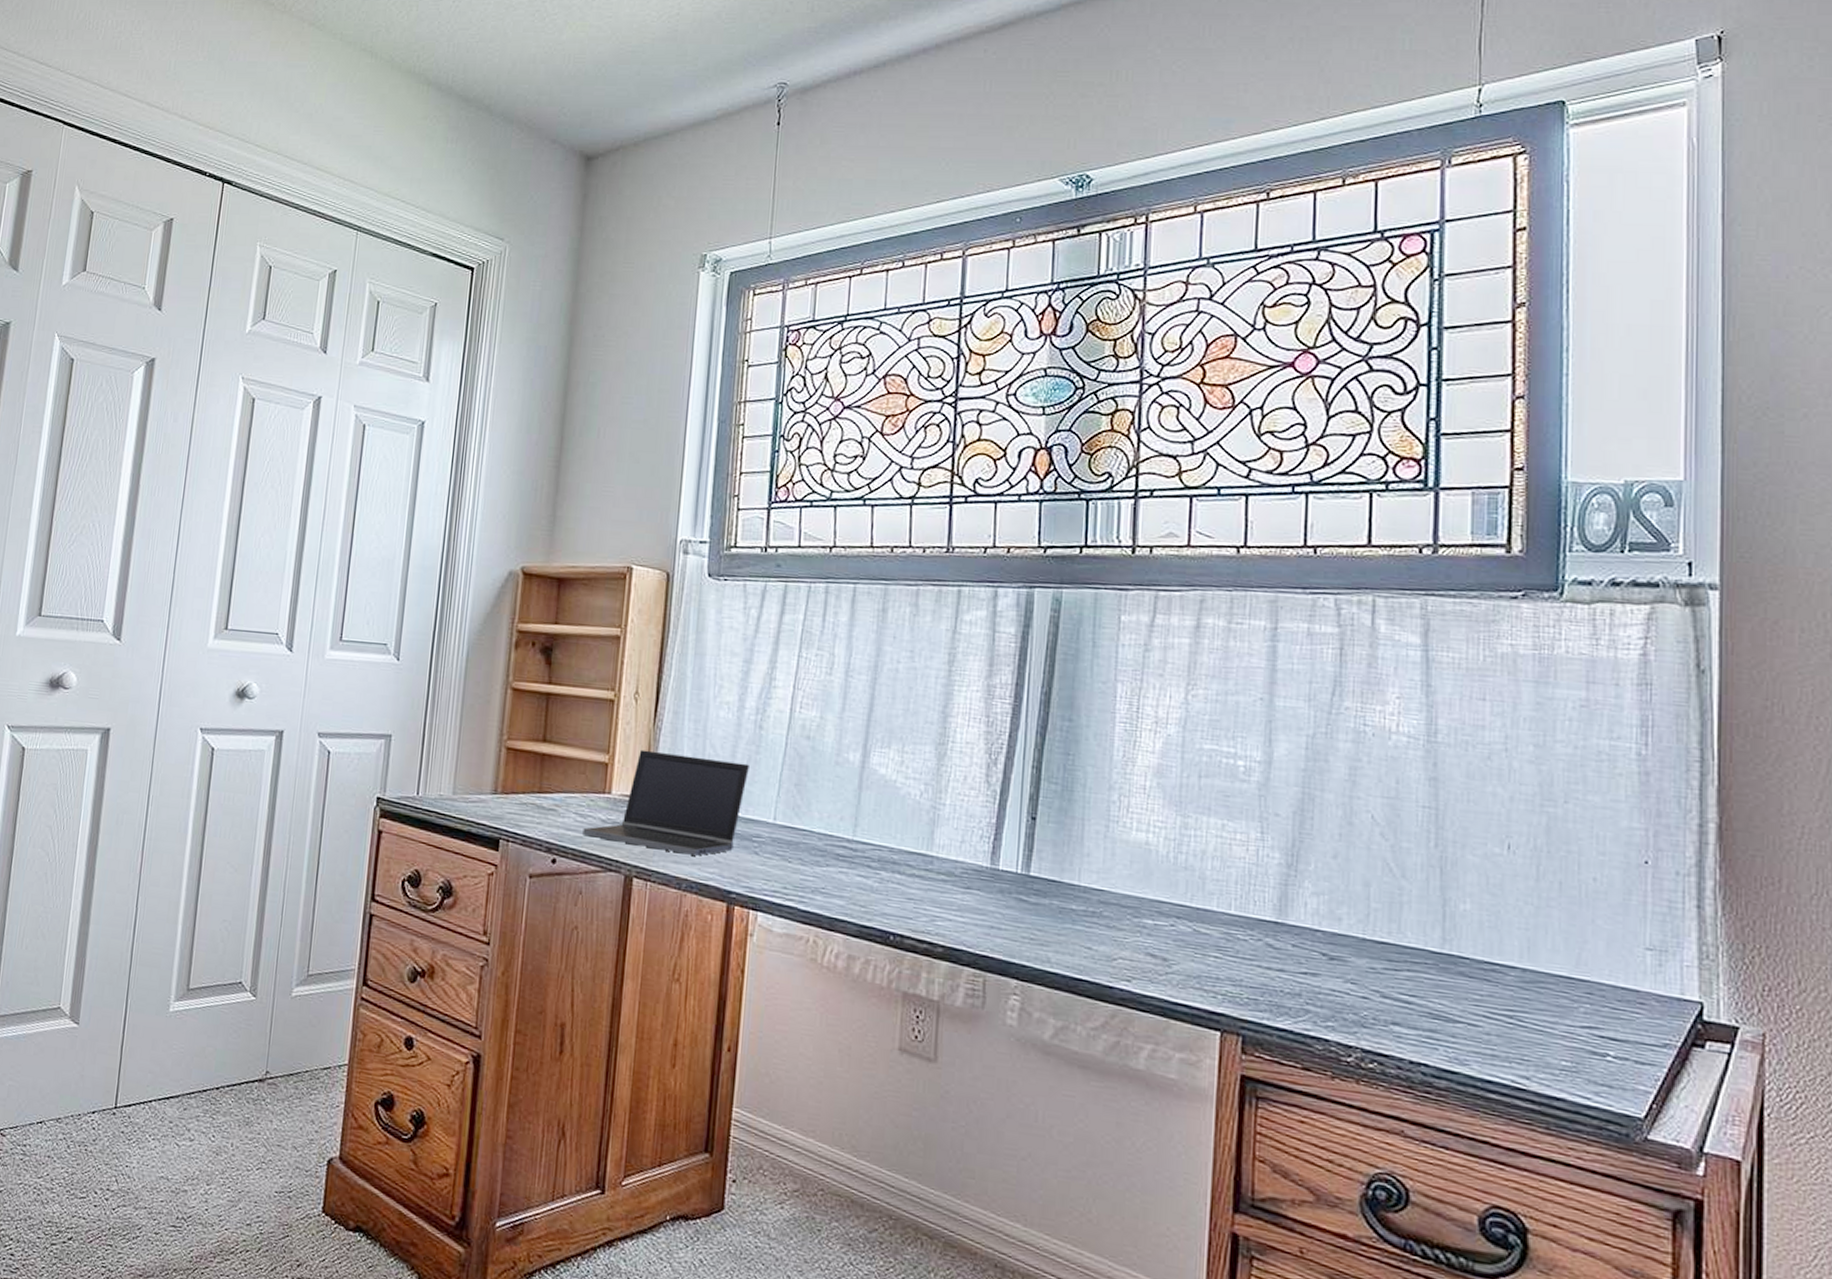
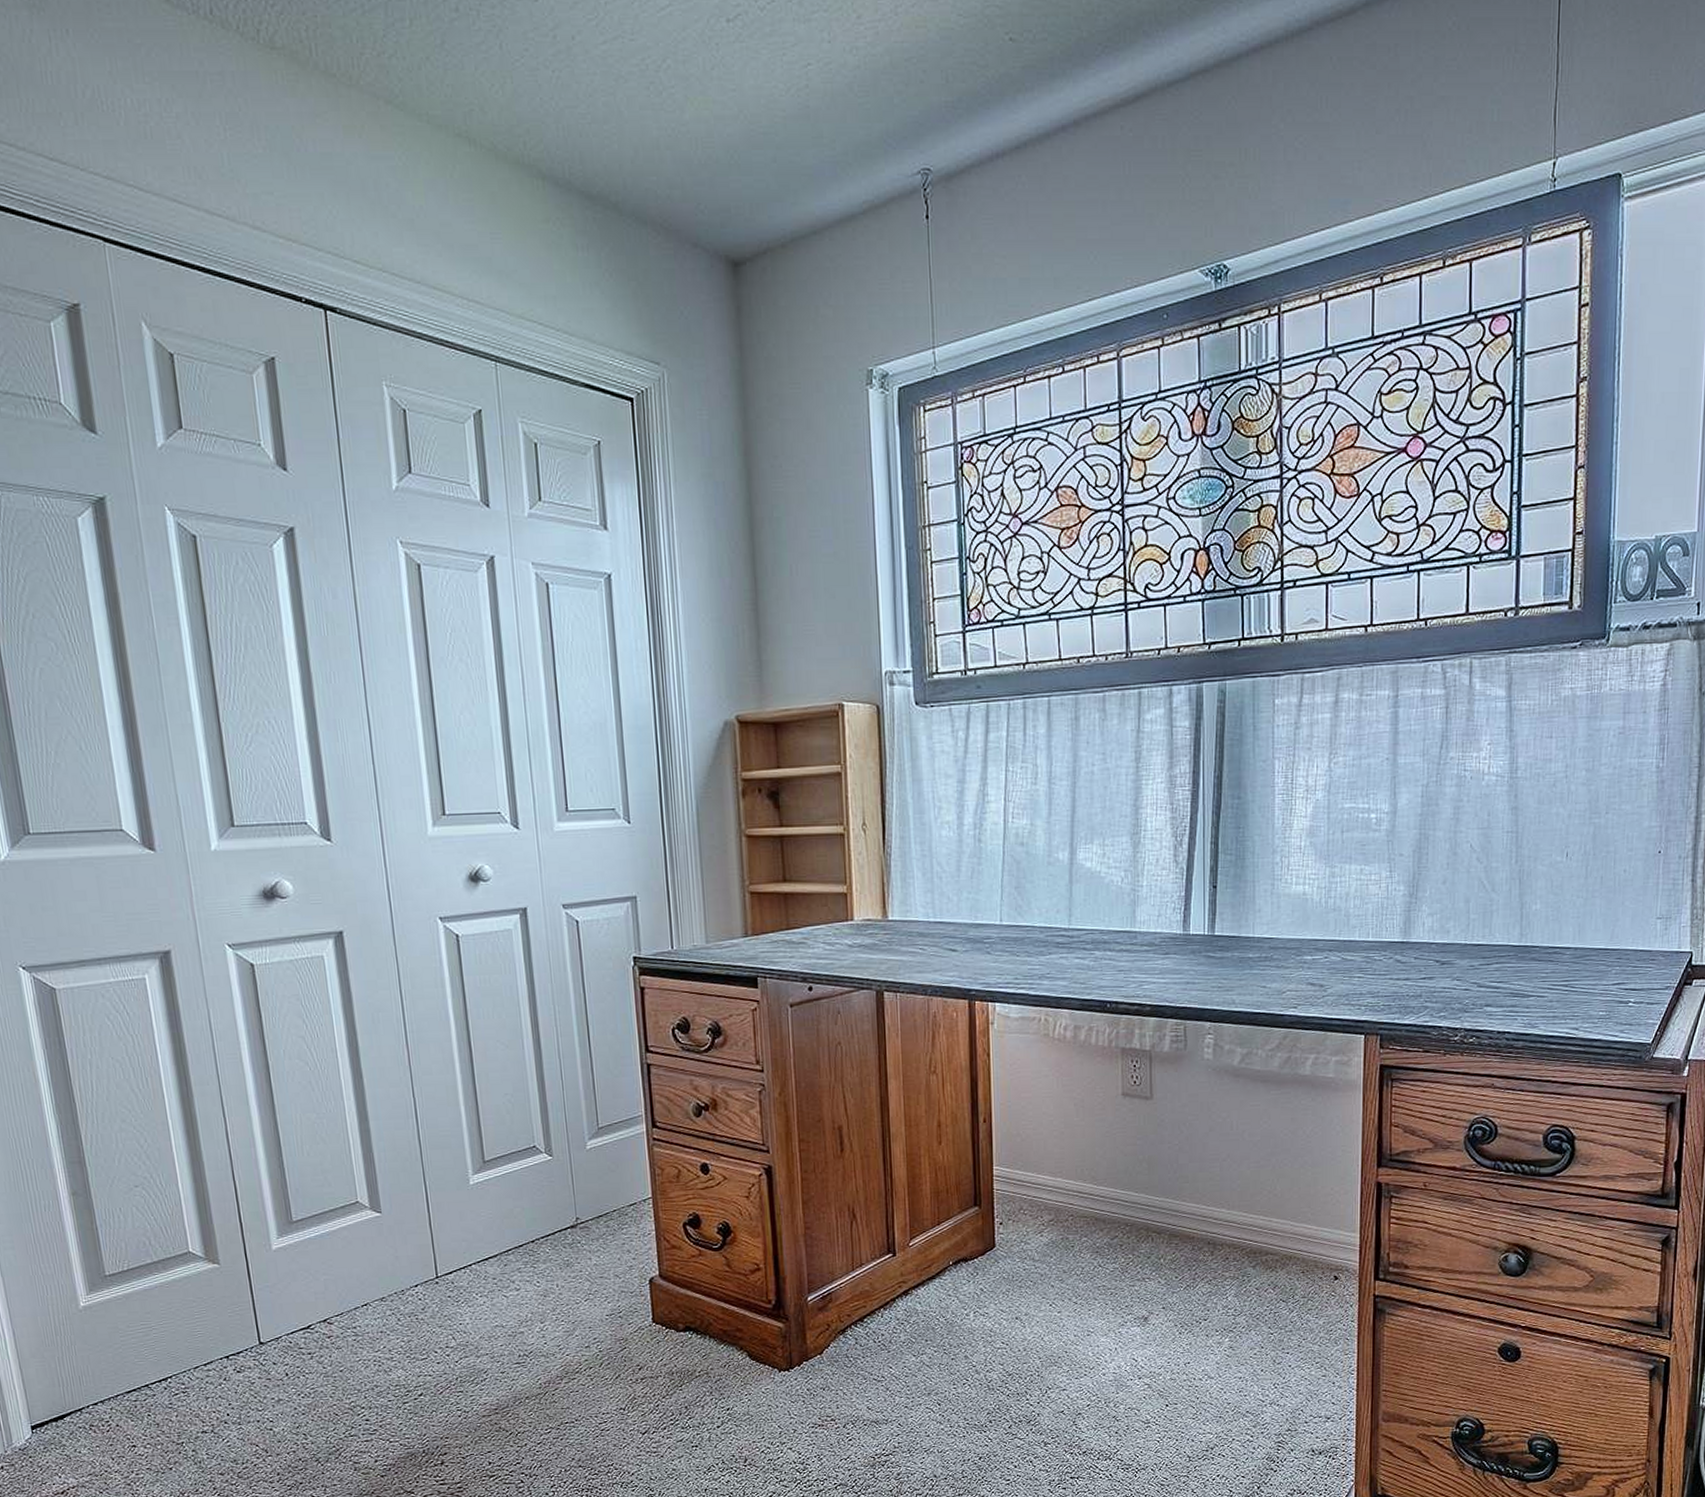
laptop computer: present [583,749,749,856] -> none [833,875,974,964]

